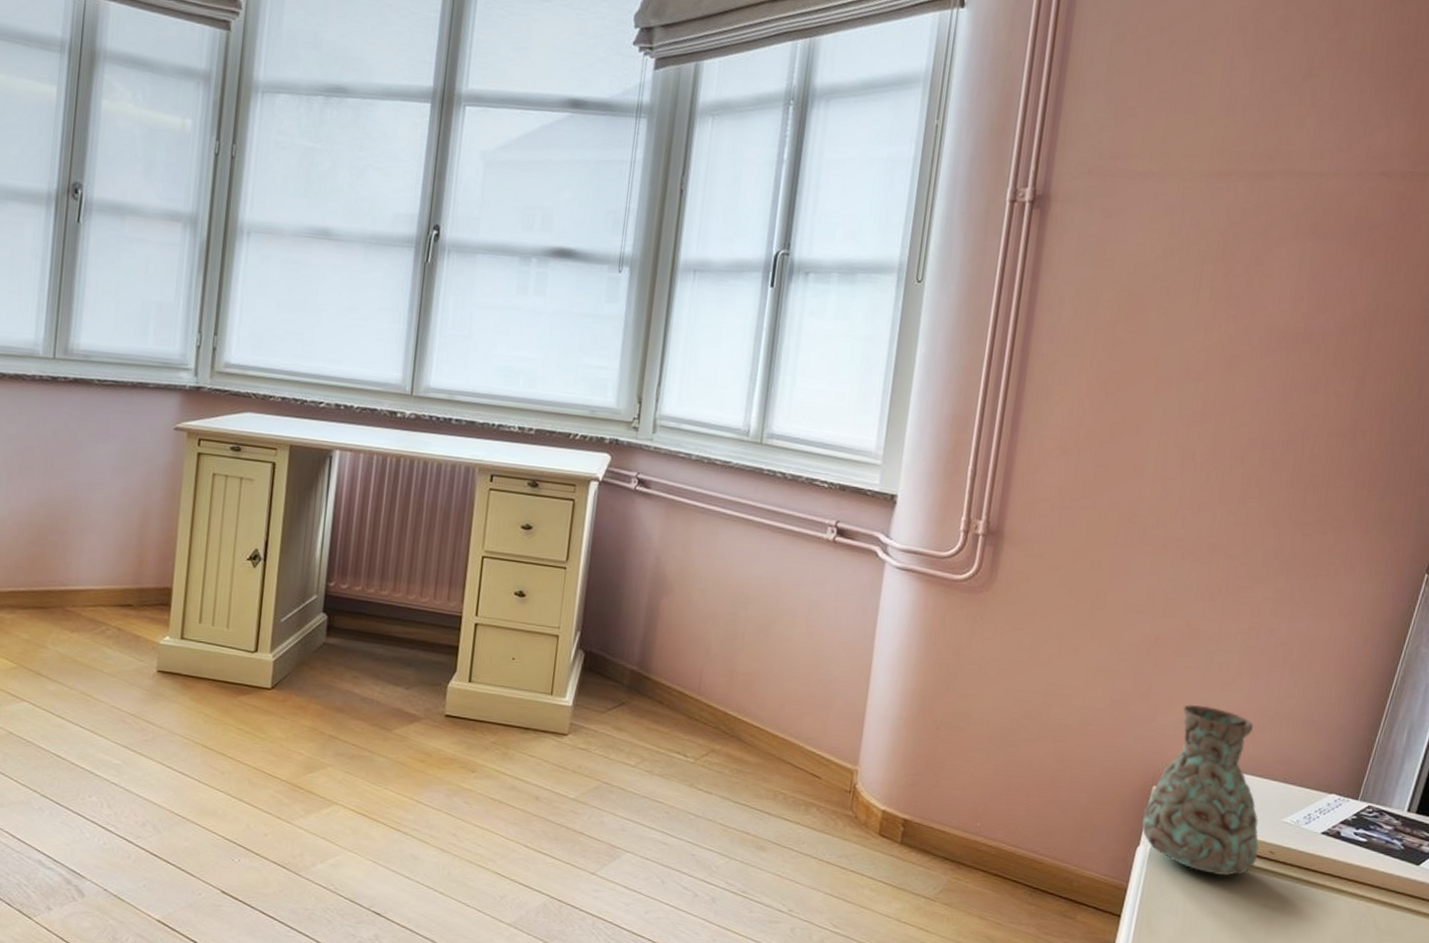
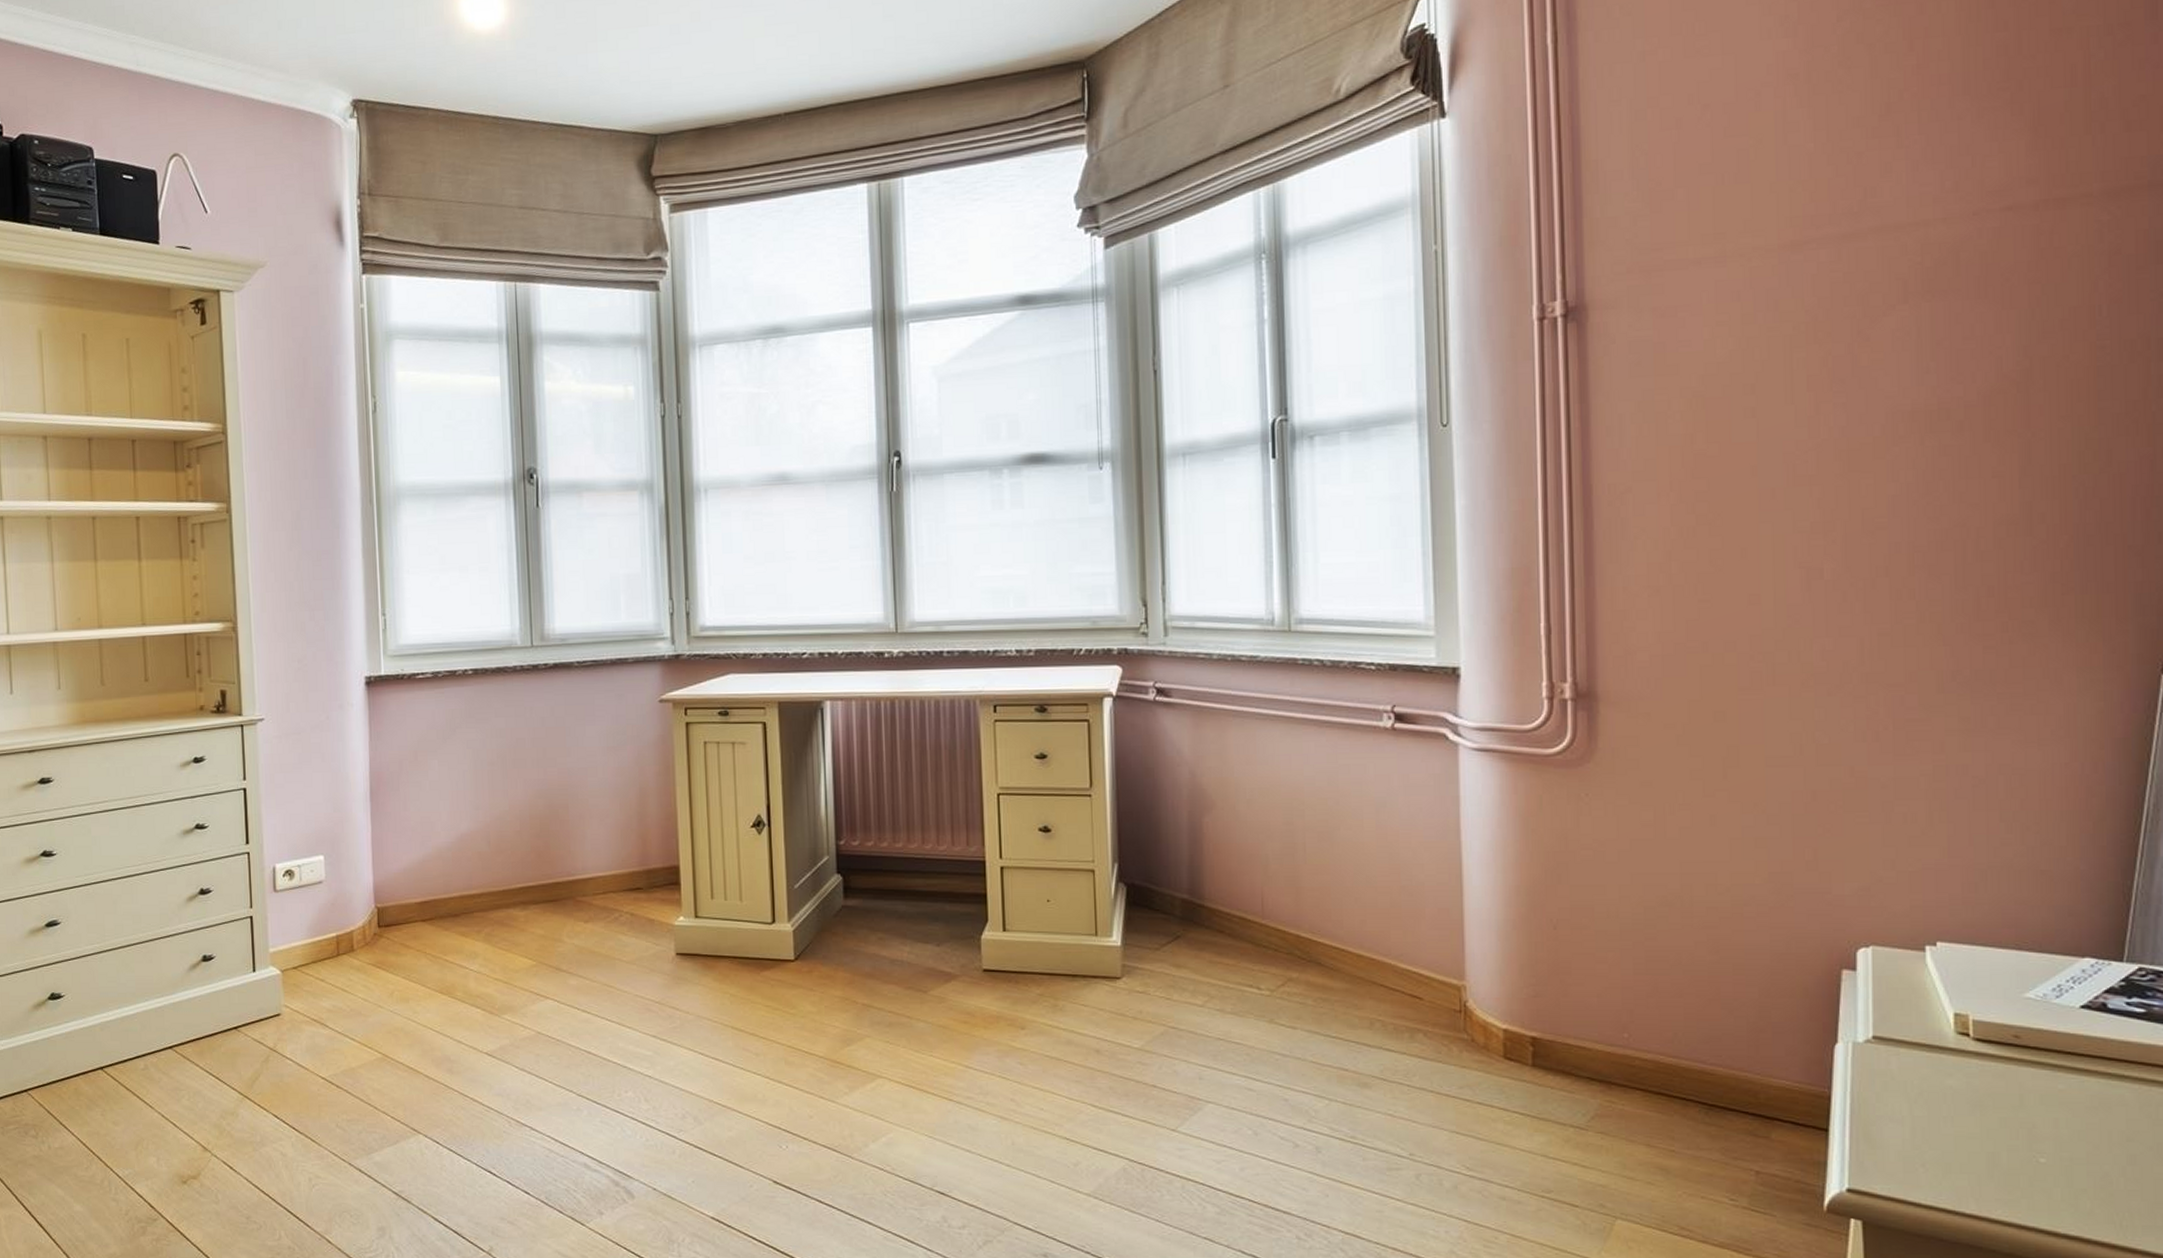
decorative vase: present [1142,705,1259,876] -> none [1835,866,1998,1071]

